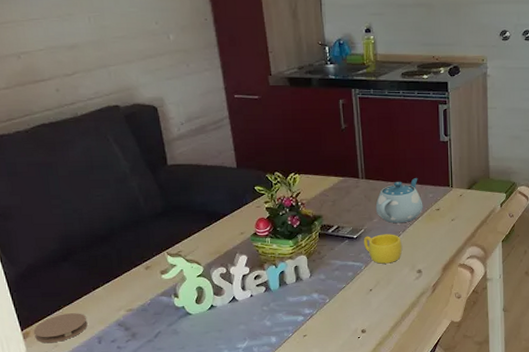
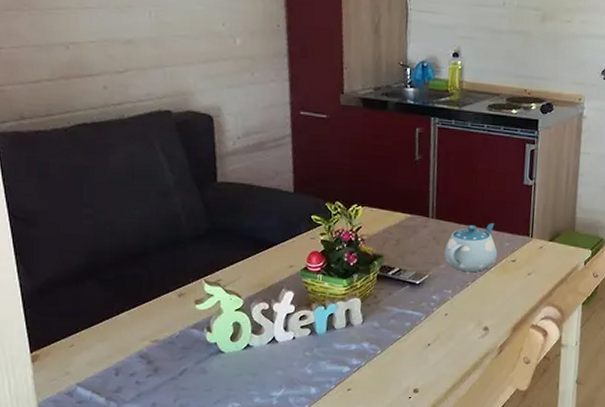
coaster: present [33,313,88,343] -> none [43,338,106,370]
cup: present [364,234,402,264] -> none [427,282,469,317]

